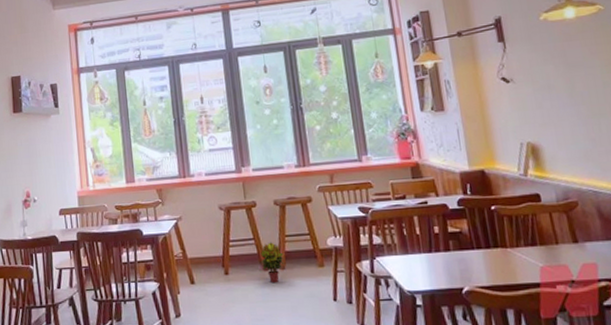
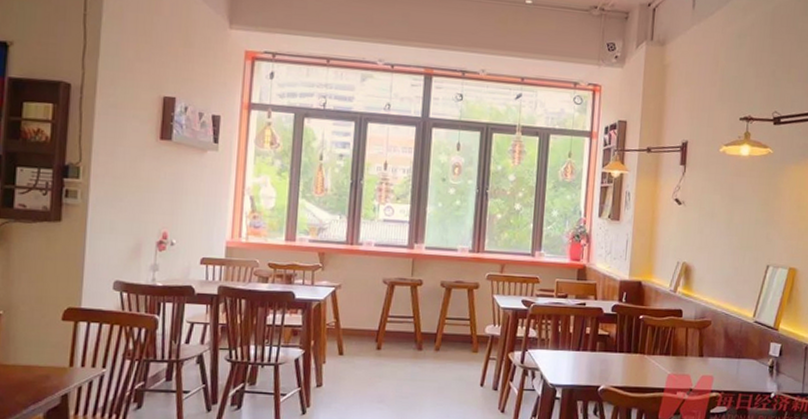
potted plant: present [260,242,286,282] -> none [416,322,441,362]

